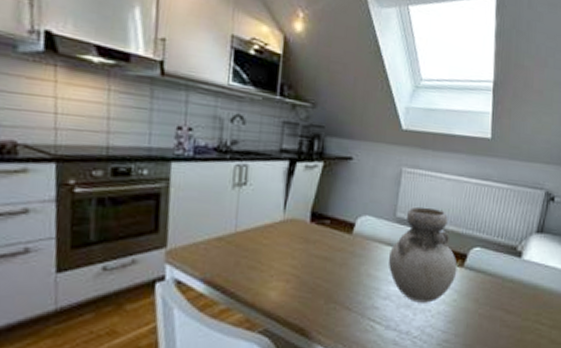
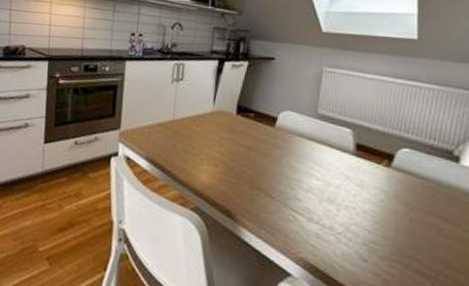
vase: present [388,206,458,303] -> none [309,104,384,201]

